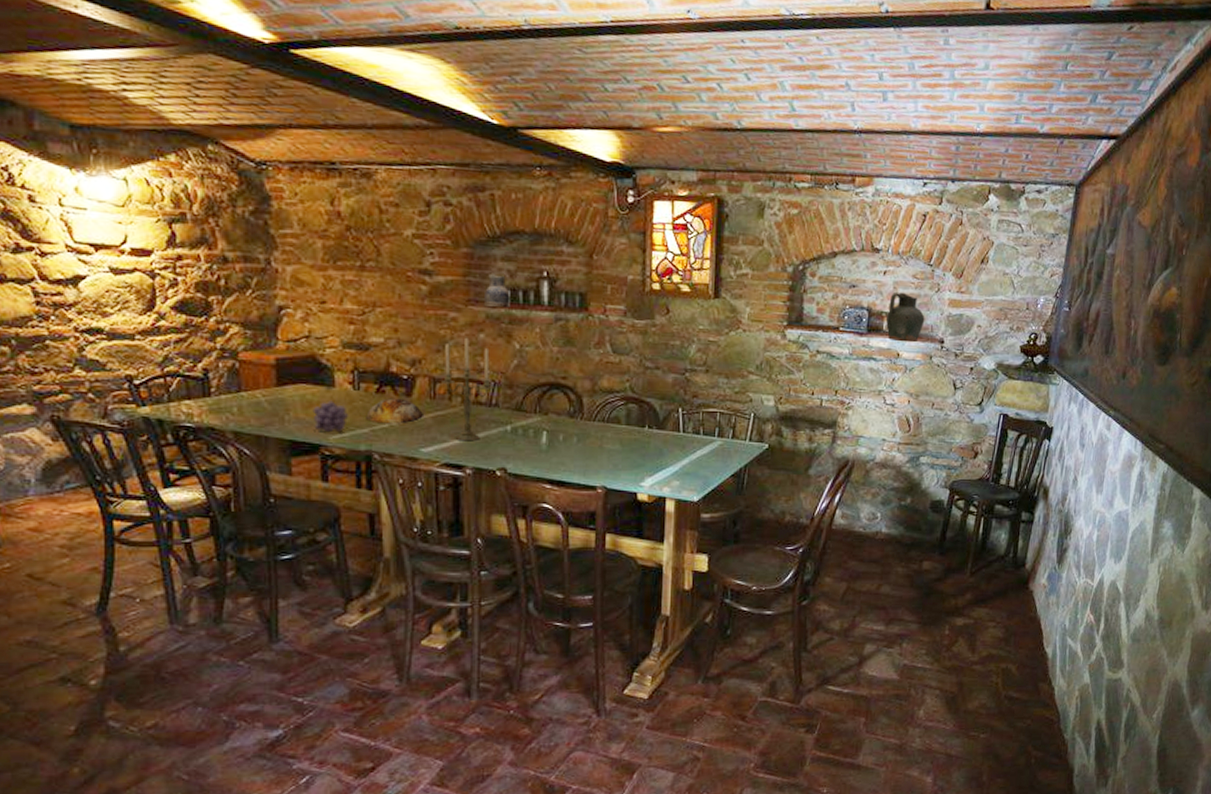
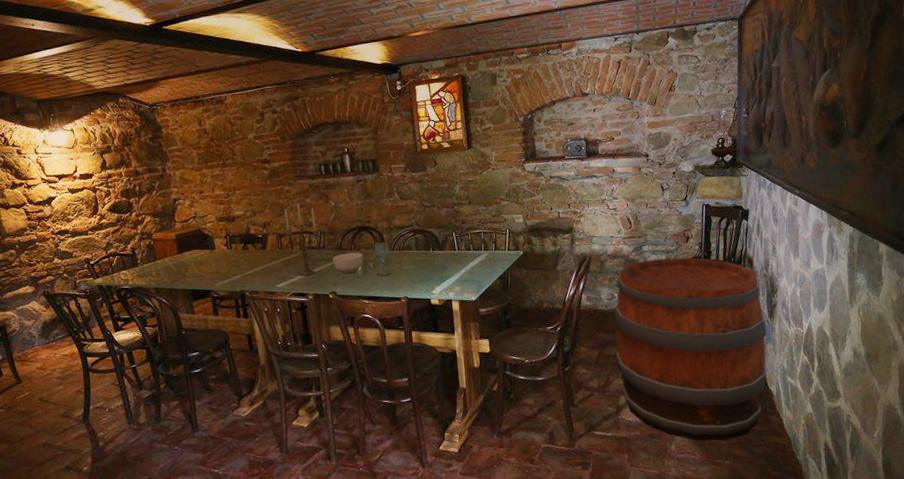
grapes: present [312,400,349,433] -> none [203,259,227,282]
bread: present [366,398,423,424] -> none [238,251,275,271]
ceramic pitcher: present [483,273,511,309] -> none [306,155,326,180]
bowl: none [507,416,552,446] -> present [332,252,364,274]
wine glass: none [566,408,591,455] -> present [373,242,391,276]
wooden barrel: none [868,475,1053,709] -> present [614,257,767,441]
ceramic jug: present [885,292,925,343] -> none [599,122,631,161]

